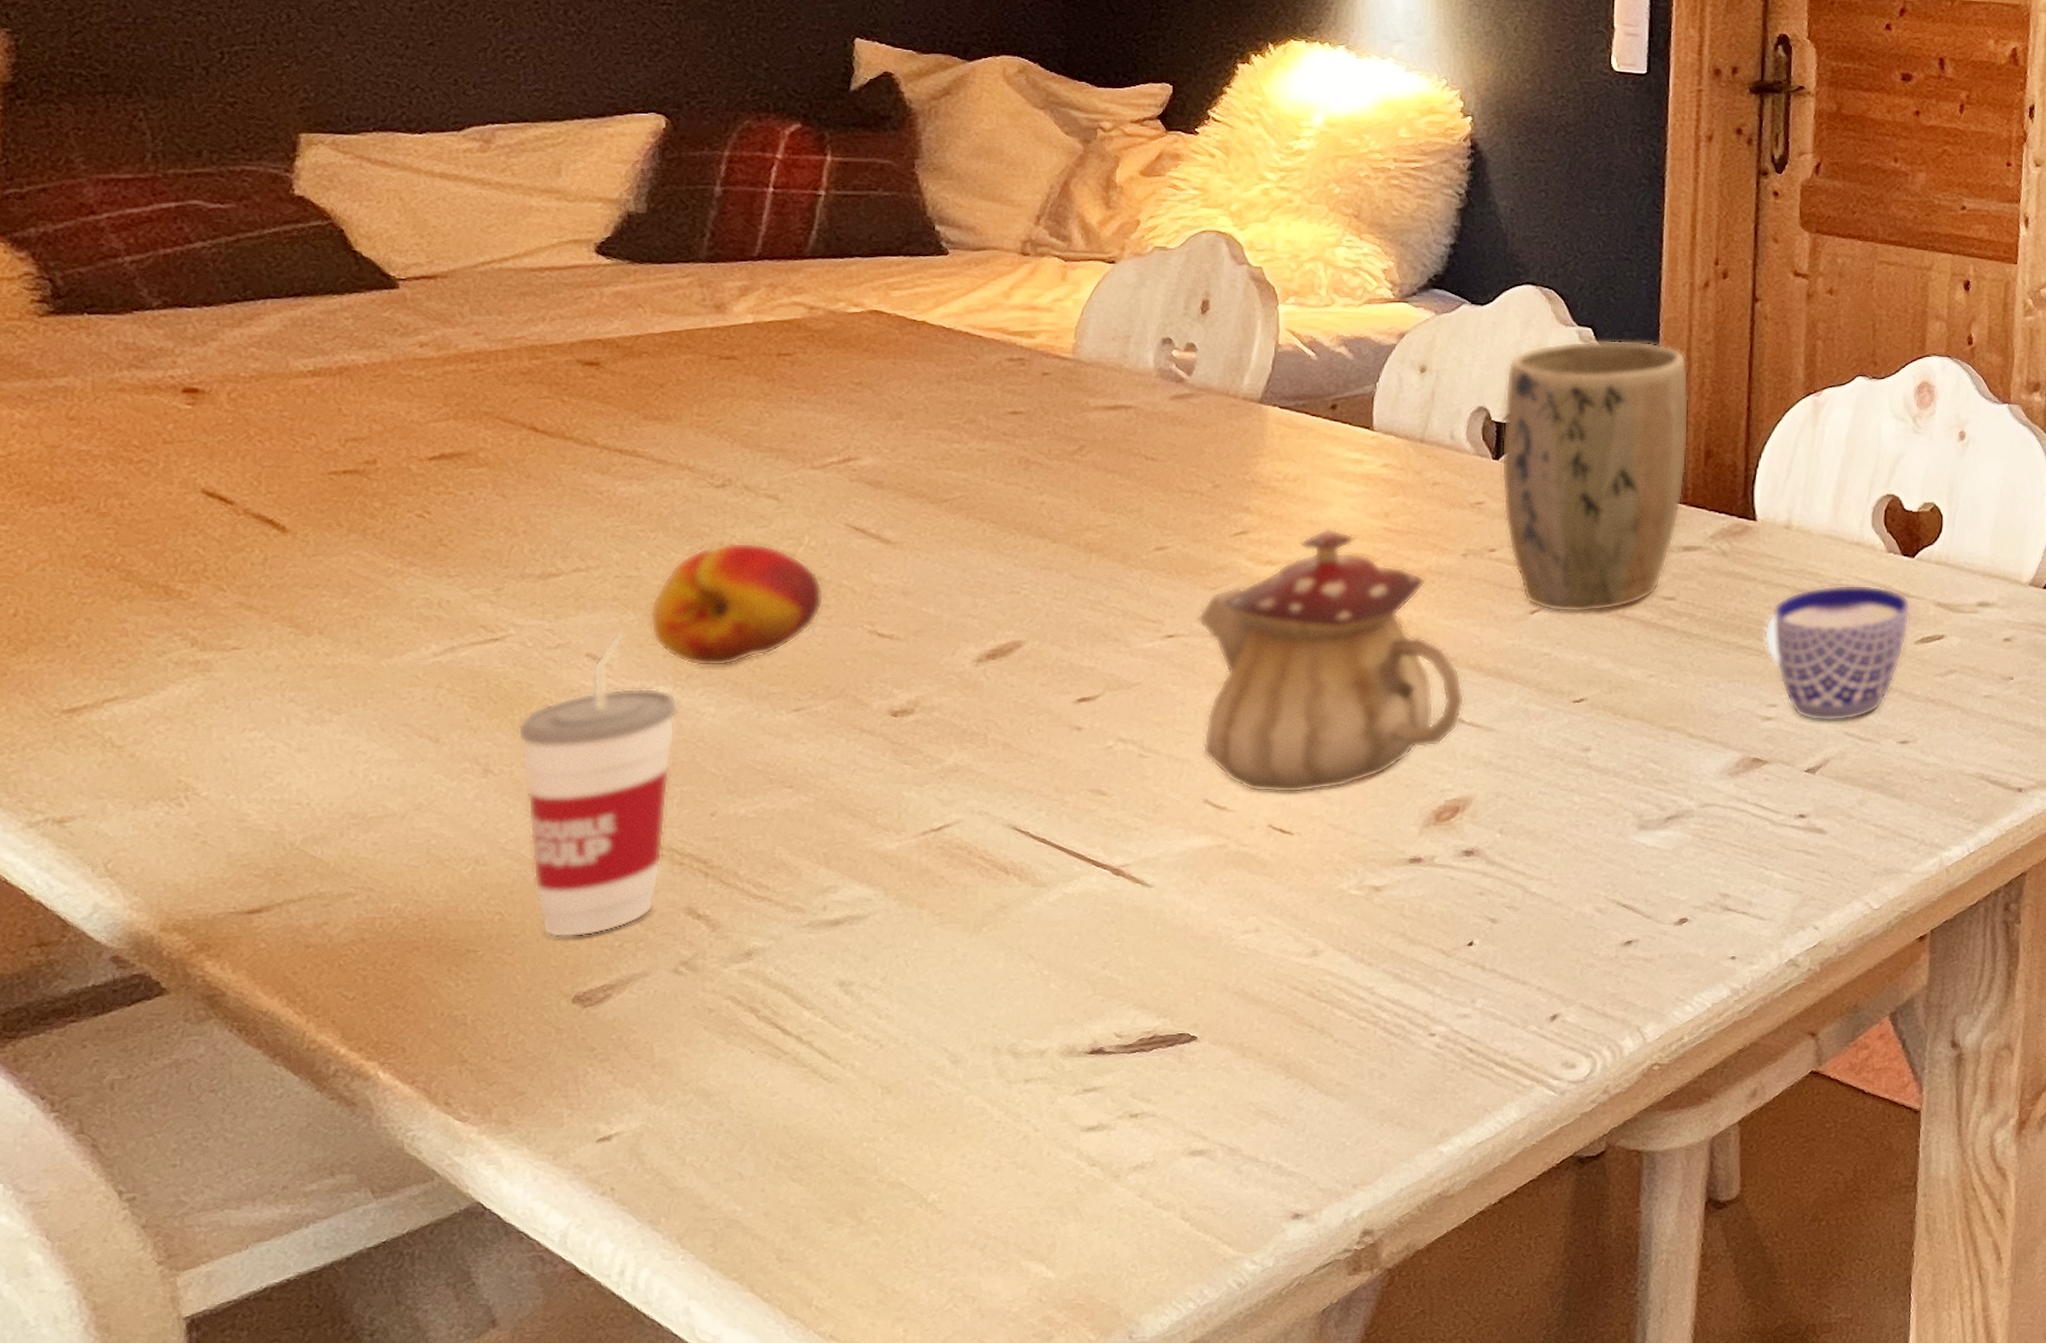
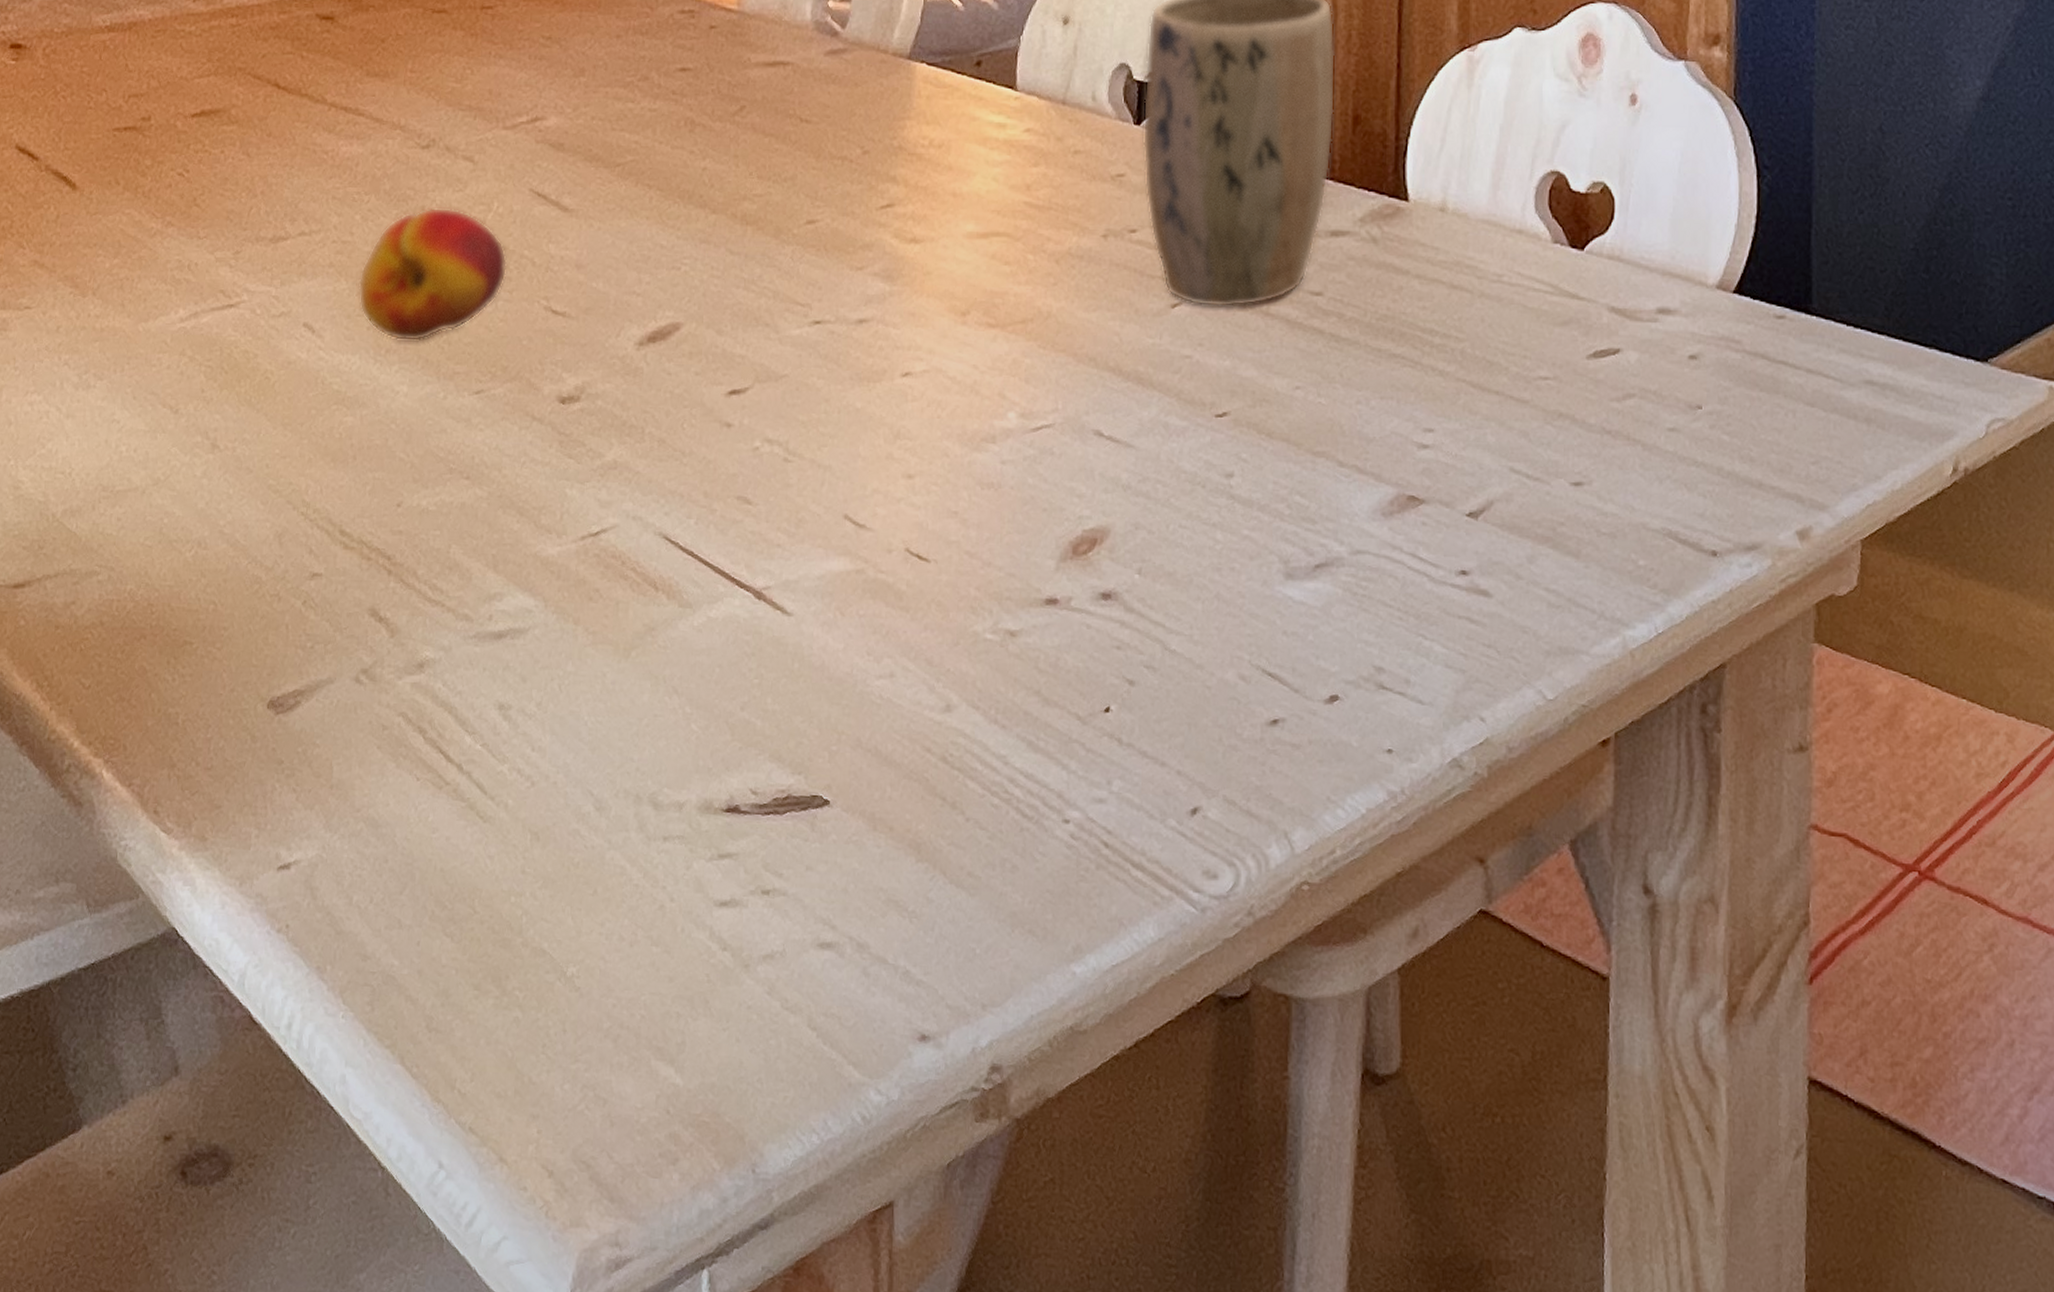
cup: present [517,630,679,938] -> none [242,299,377,635]
teapot: present [1196,528,1465,793] -> none [842,201,1104,513]
cup: present [1763,585,1911,721] -> none [1418,281,1582,454]

